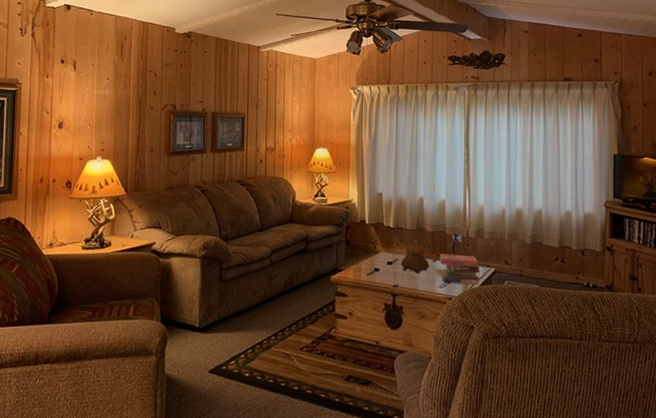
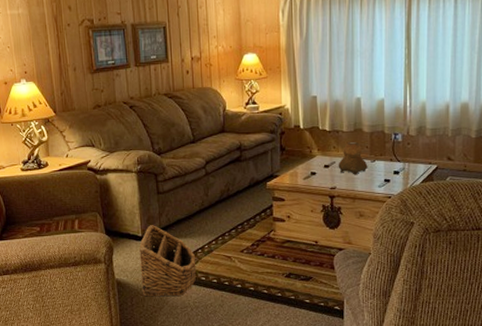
basket: none [192,315,253,398] -> present [138,225,196,297]
books: present [433,254,480,285] -> none [372,153,421,182]

